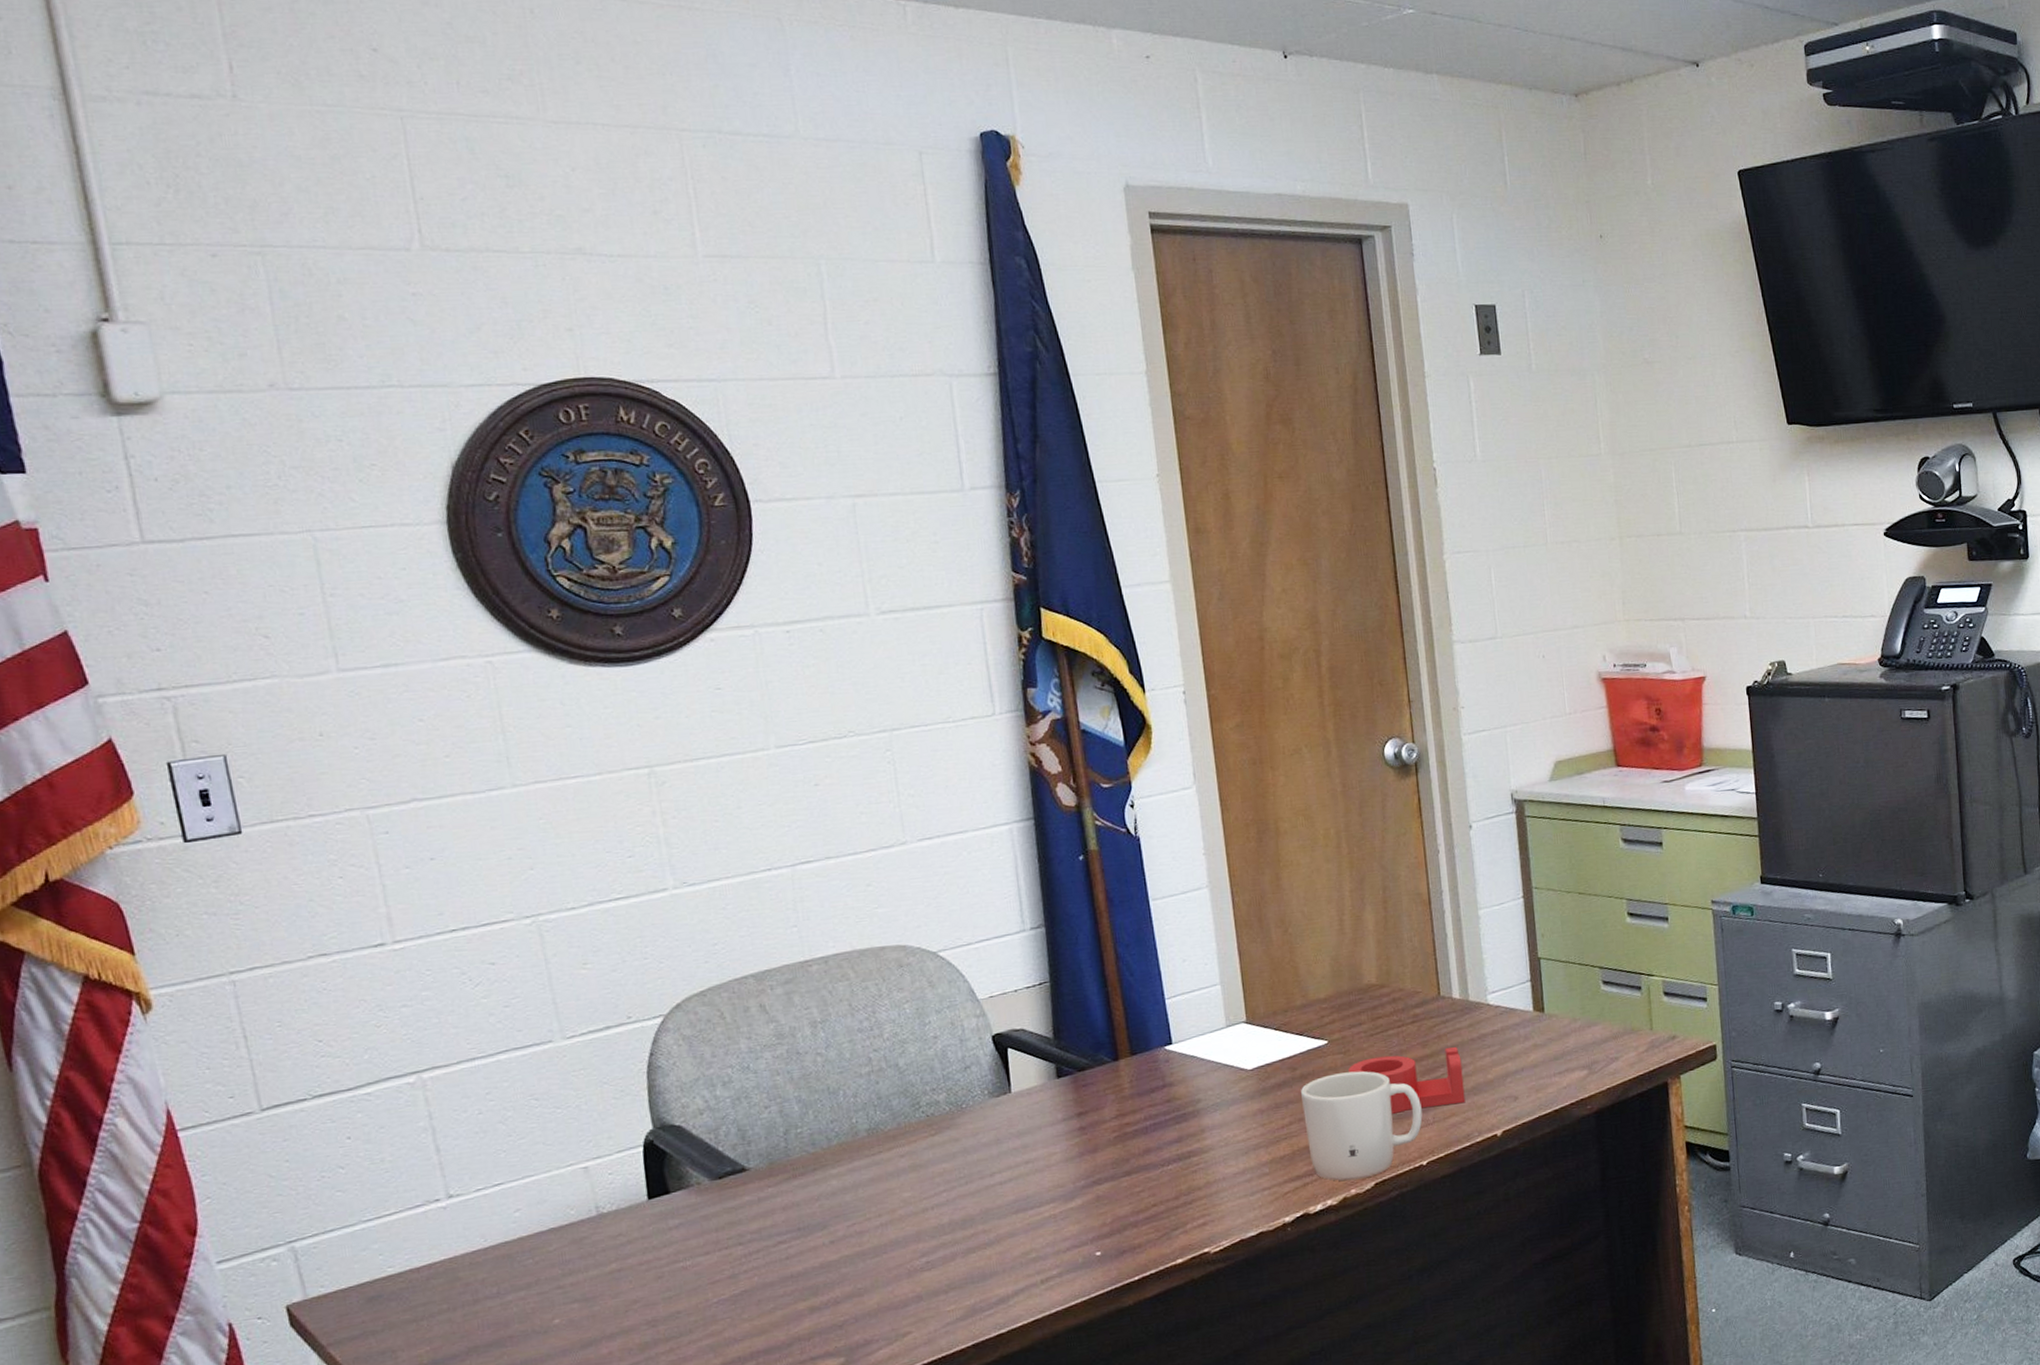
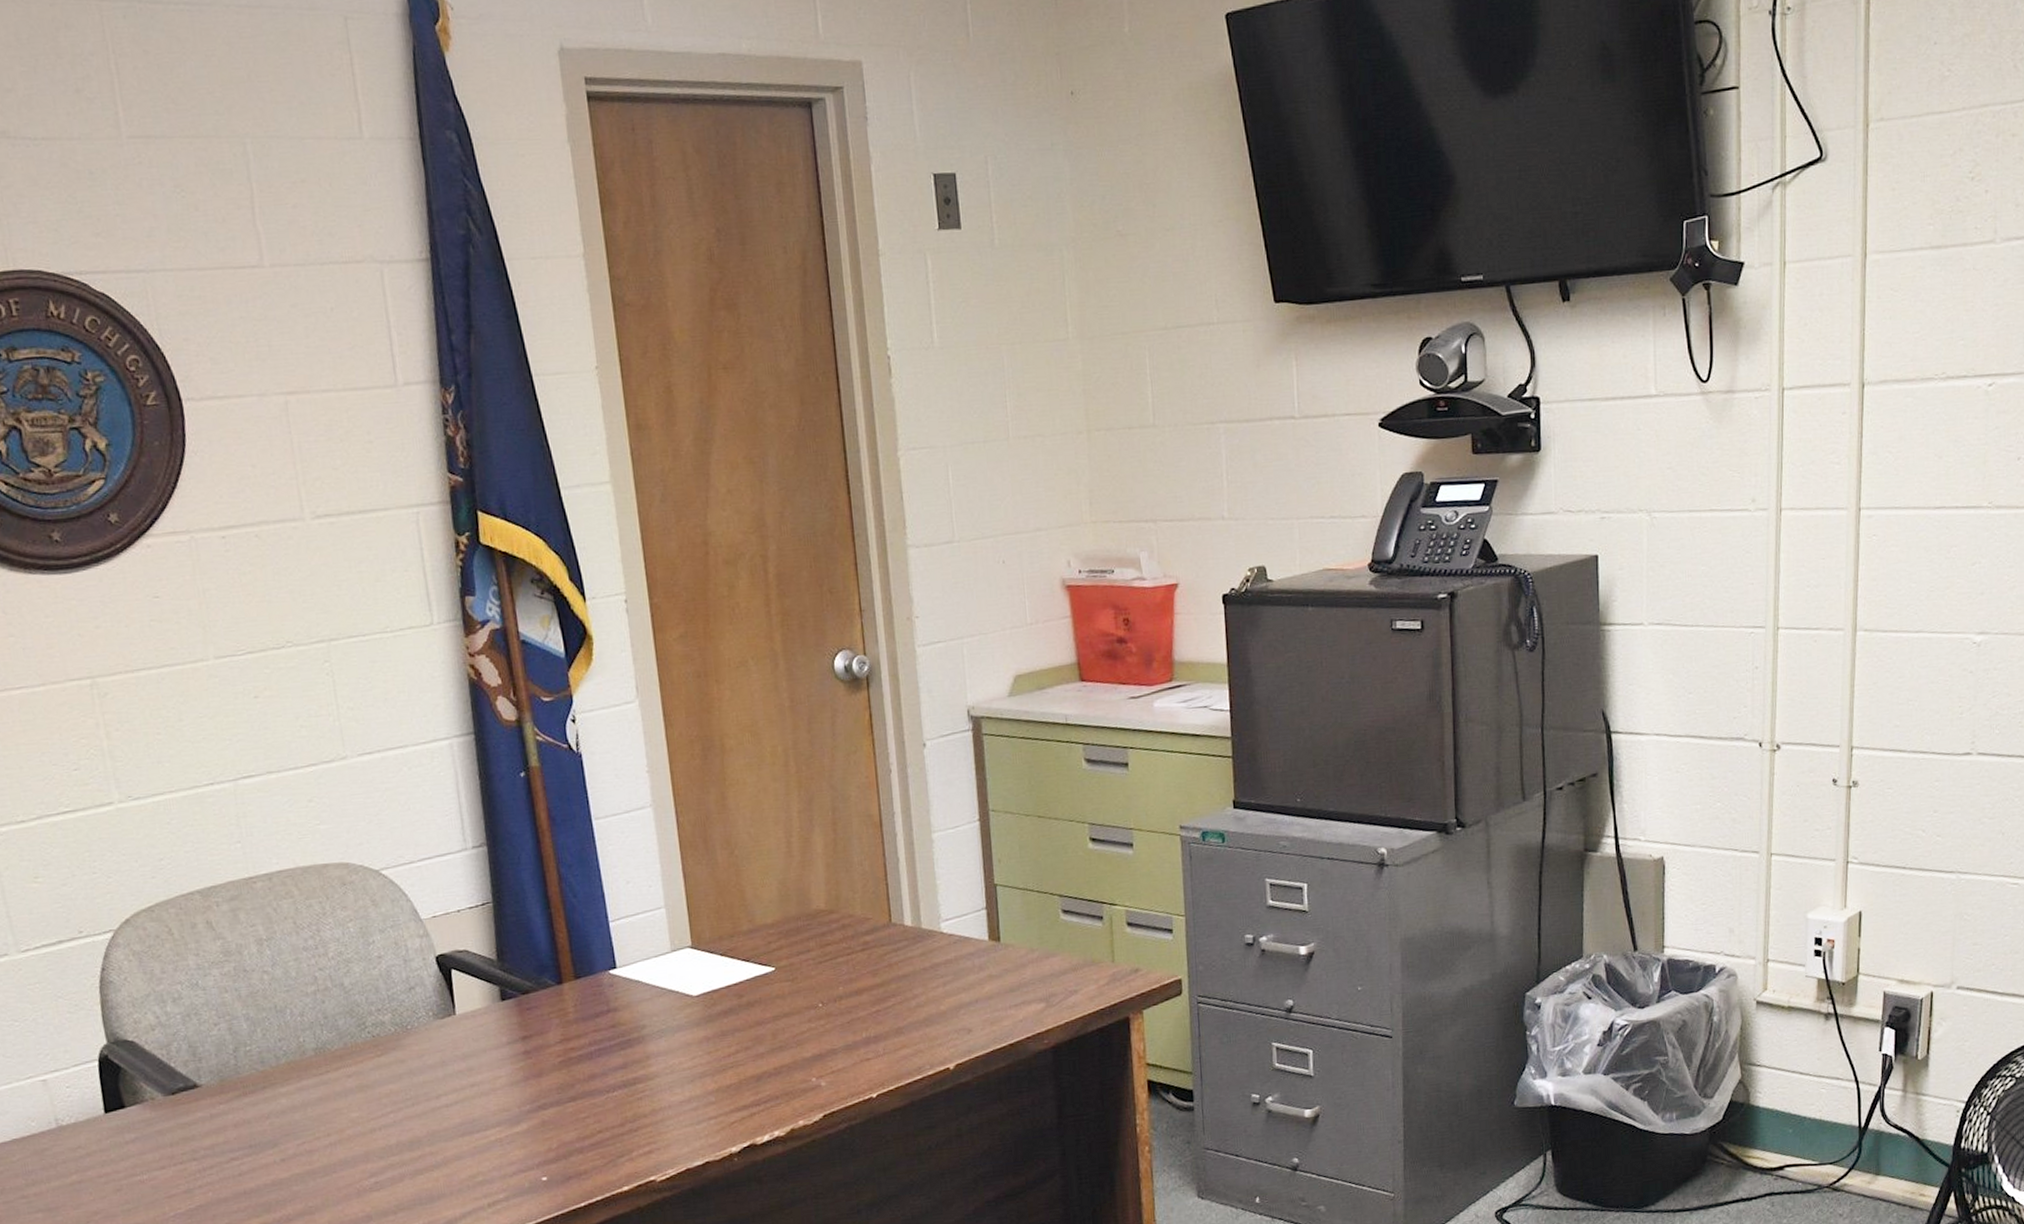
mug: present [1301,1070,1423,1181] -> none [747,999,873,1112]
tape dispenser: present [1348,1047,1466,1114] -> none [796,976,917,1044]

